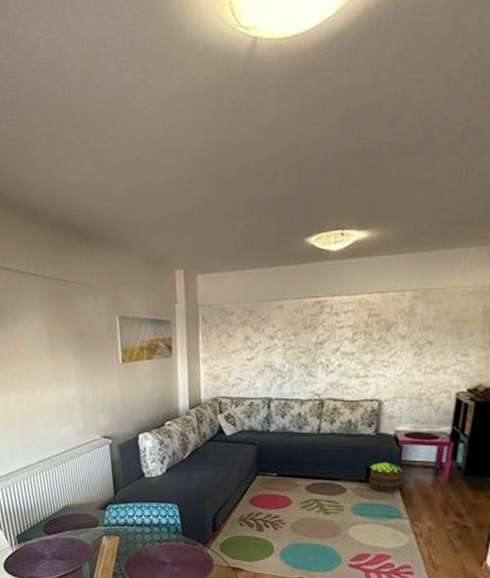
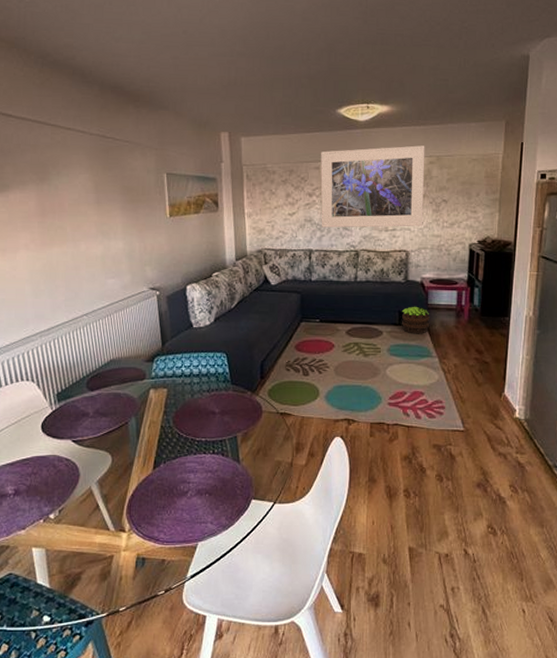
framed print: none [282,277,410,374] -> present [320,145,425,228]

